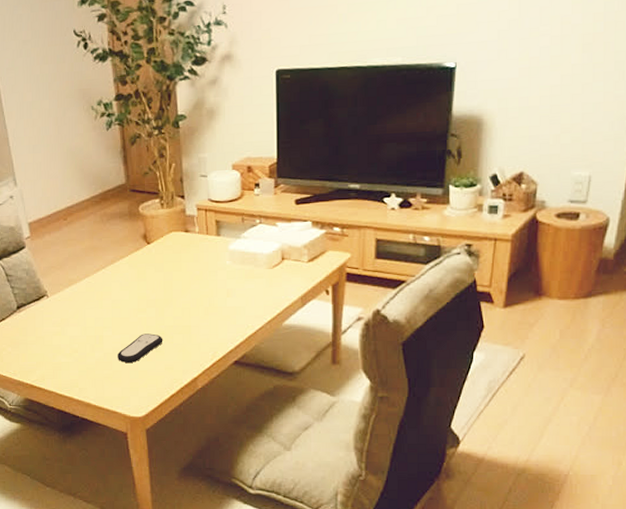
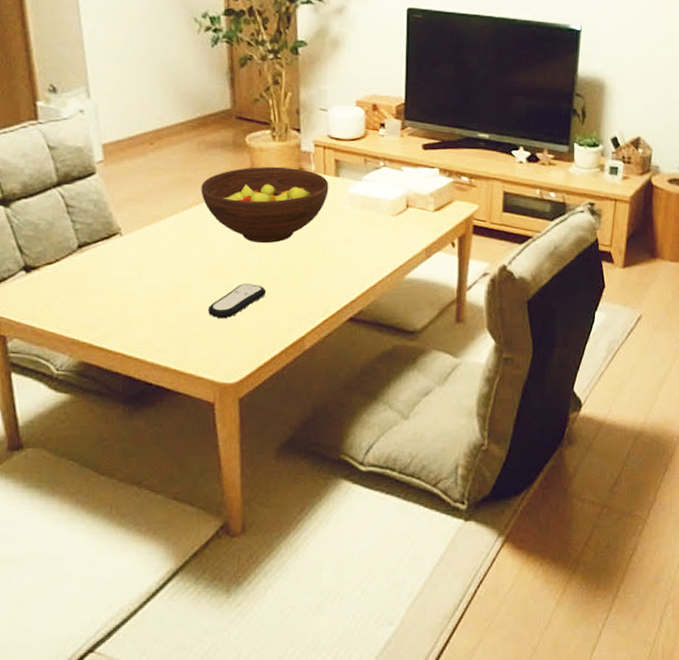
fruit bowl: none [105,230,212,299] -> present [200,166,329,244]

